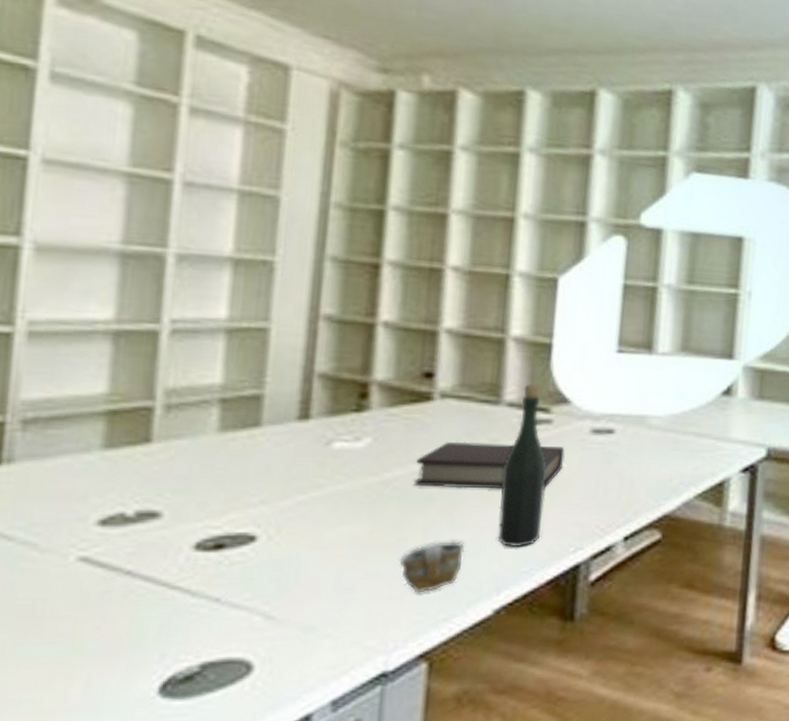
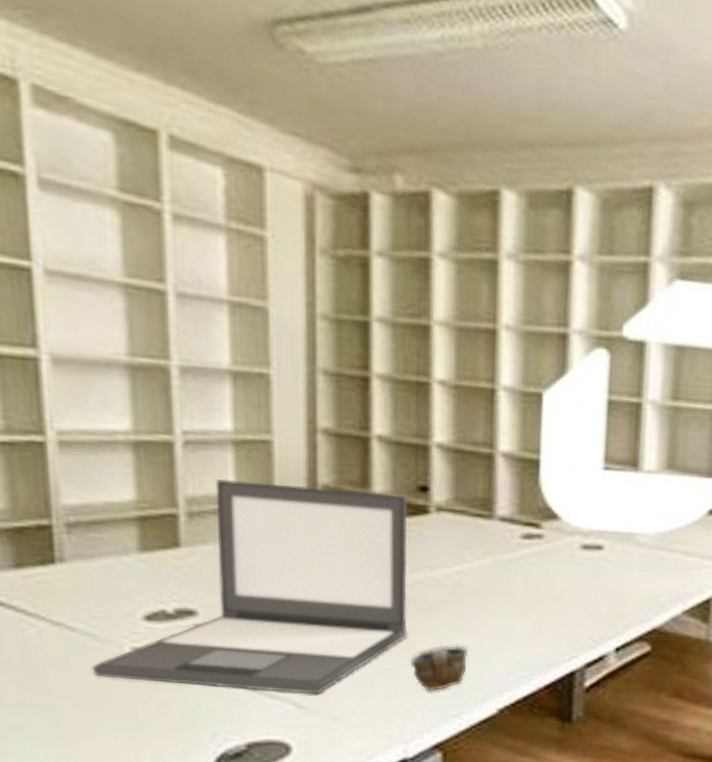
laptop: none [26,368,411,602] -> present [92,478,408,694]
book: present [414,441,565,489] -> none [418,553,557,599]
bottle: present [497,384,547,548] -> none [497,499,540,654]

